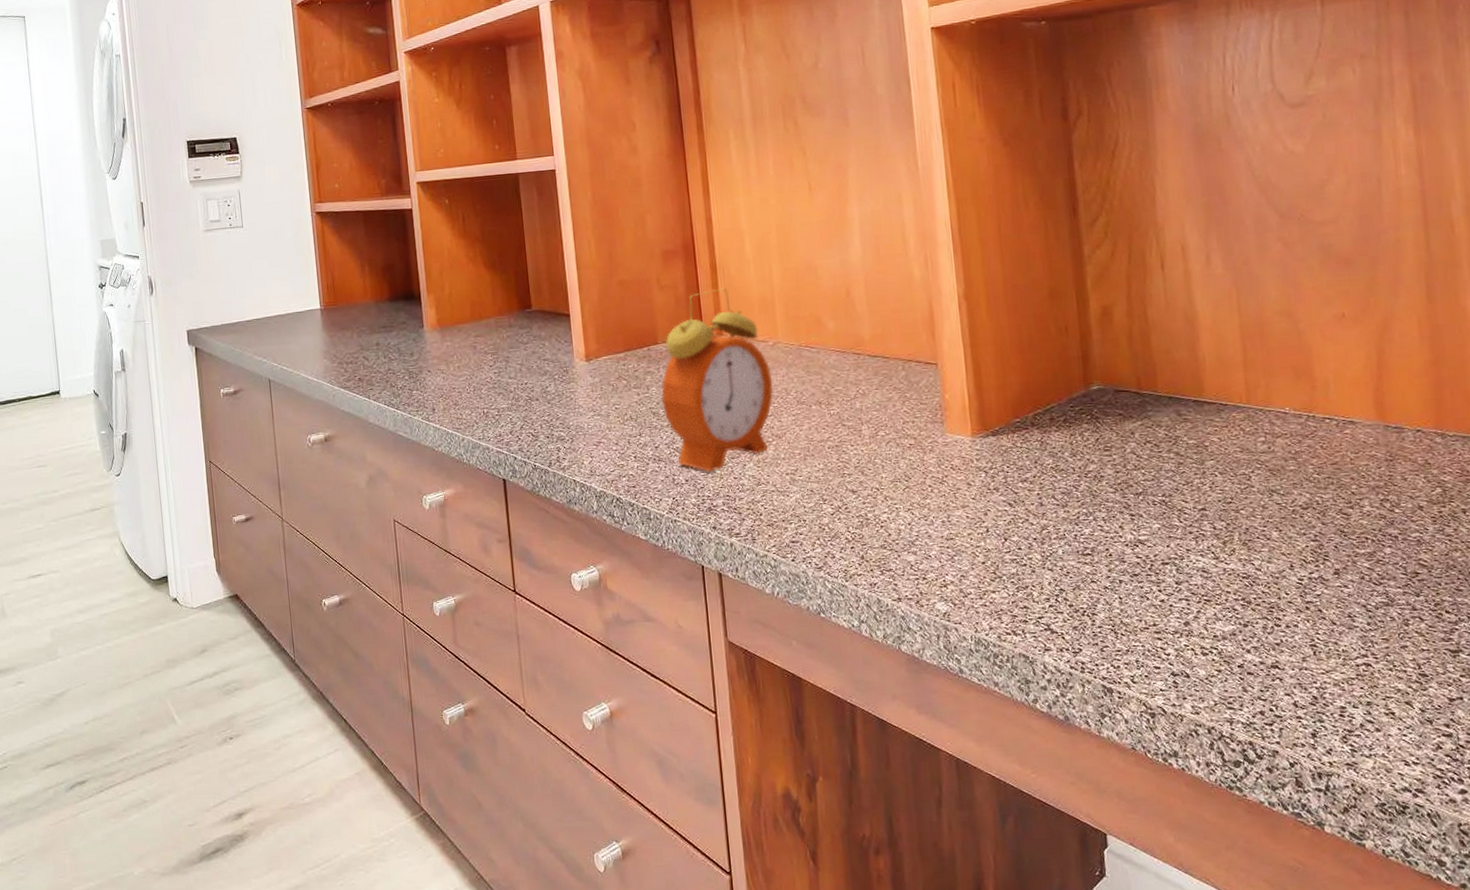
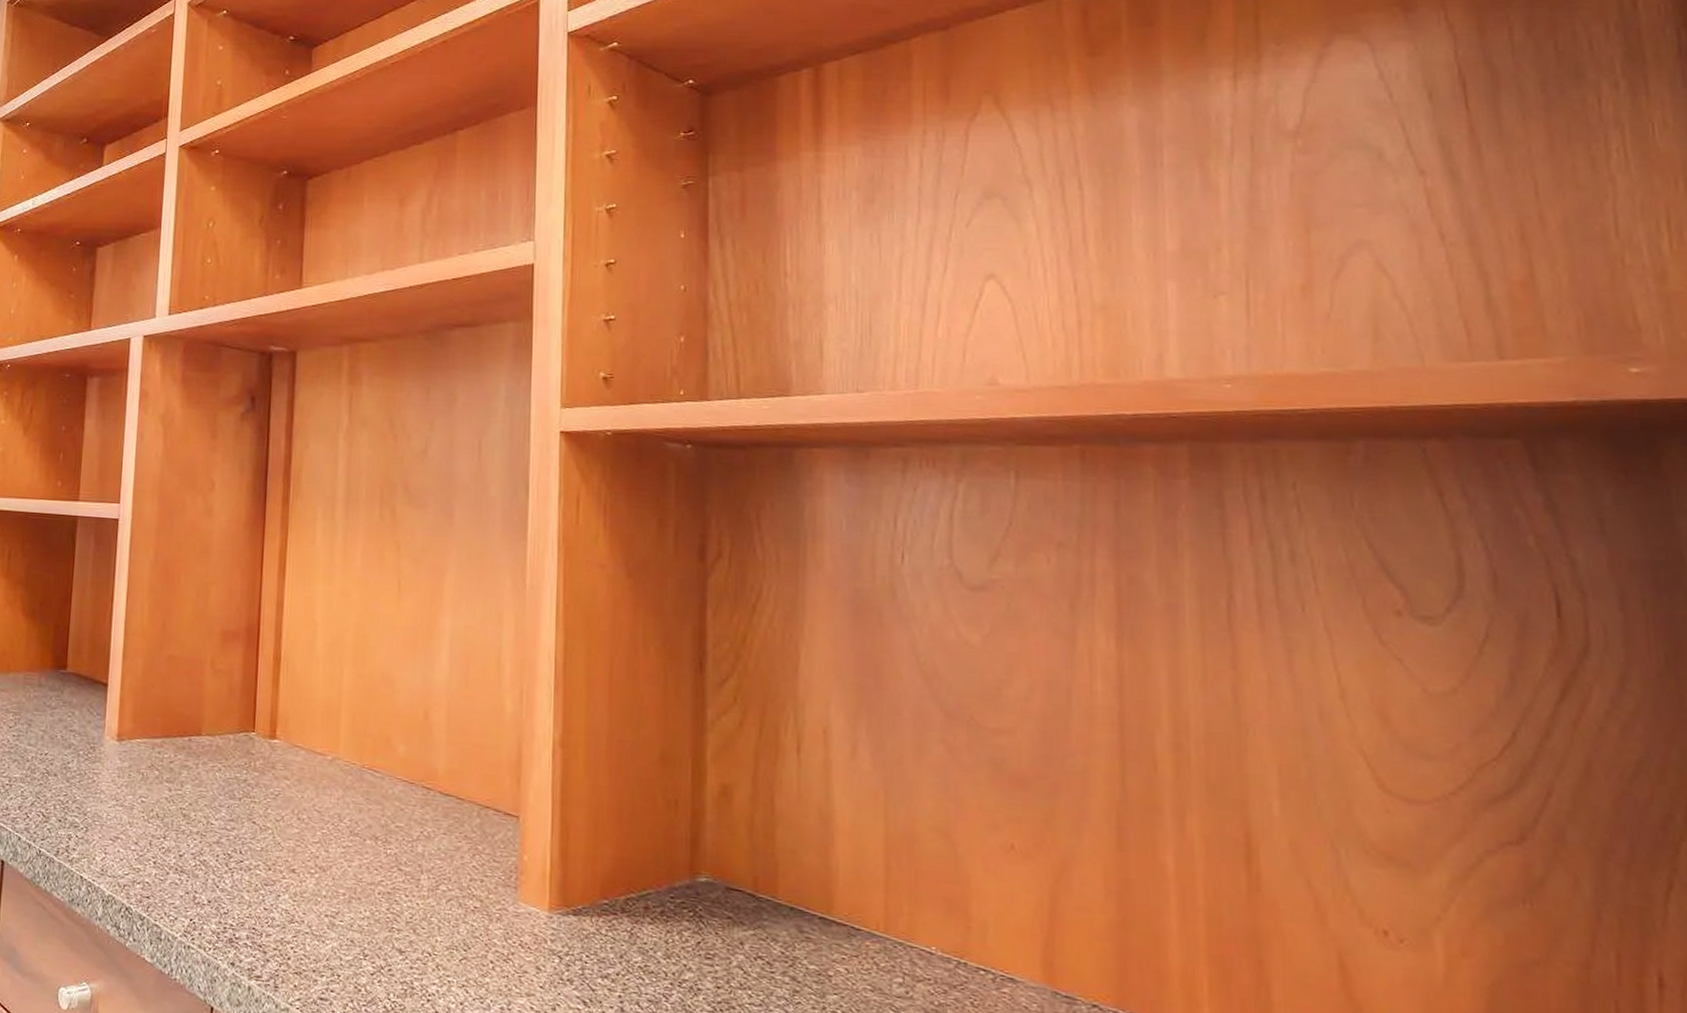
alarm clock: present [661,287,774,472] -> none [194,684,326,896]

